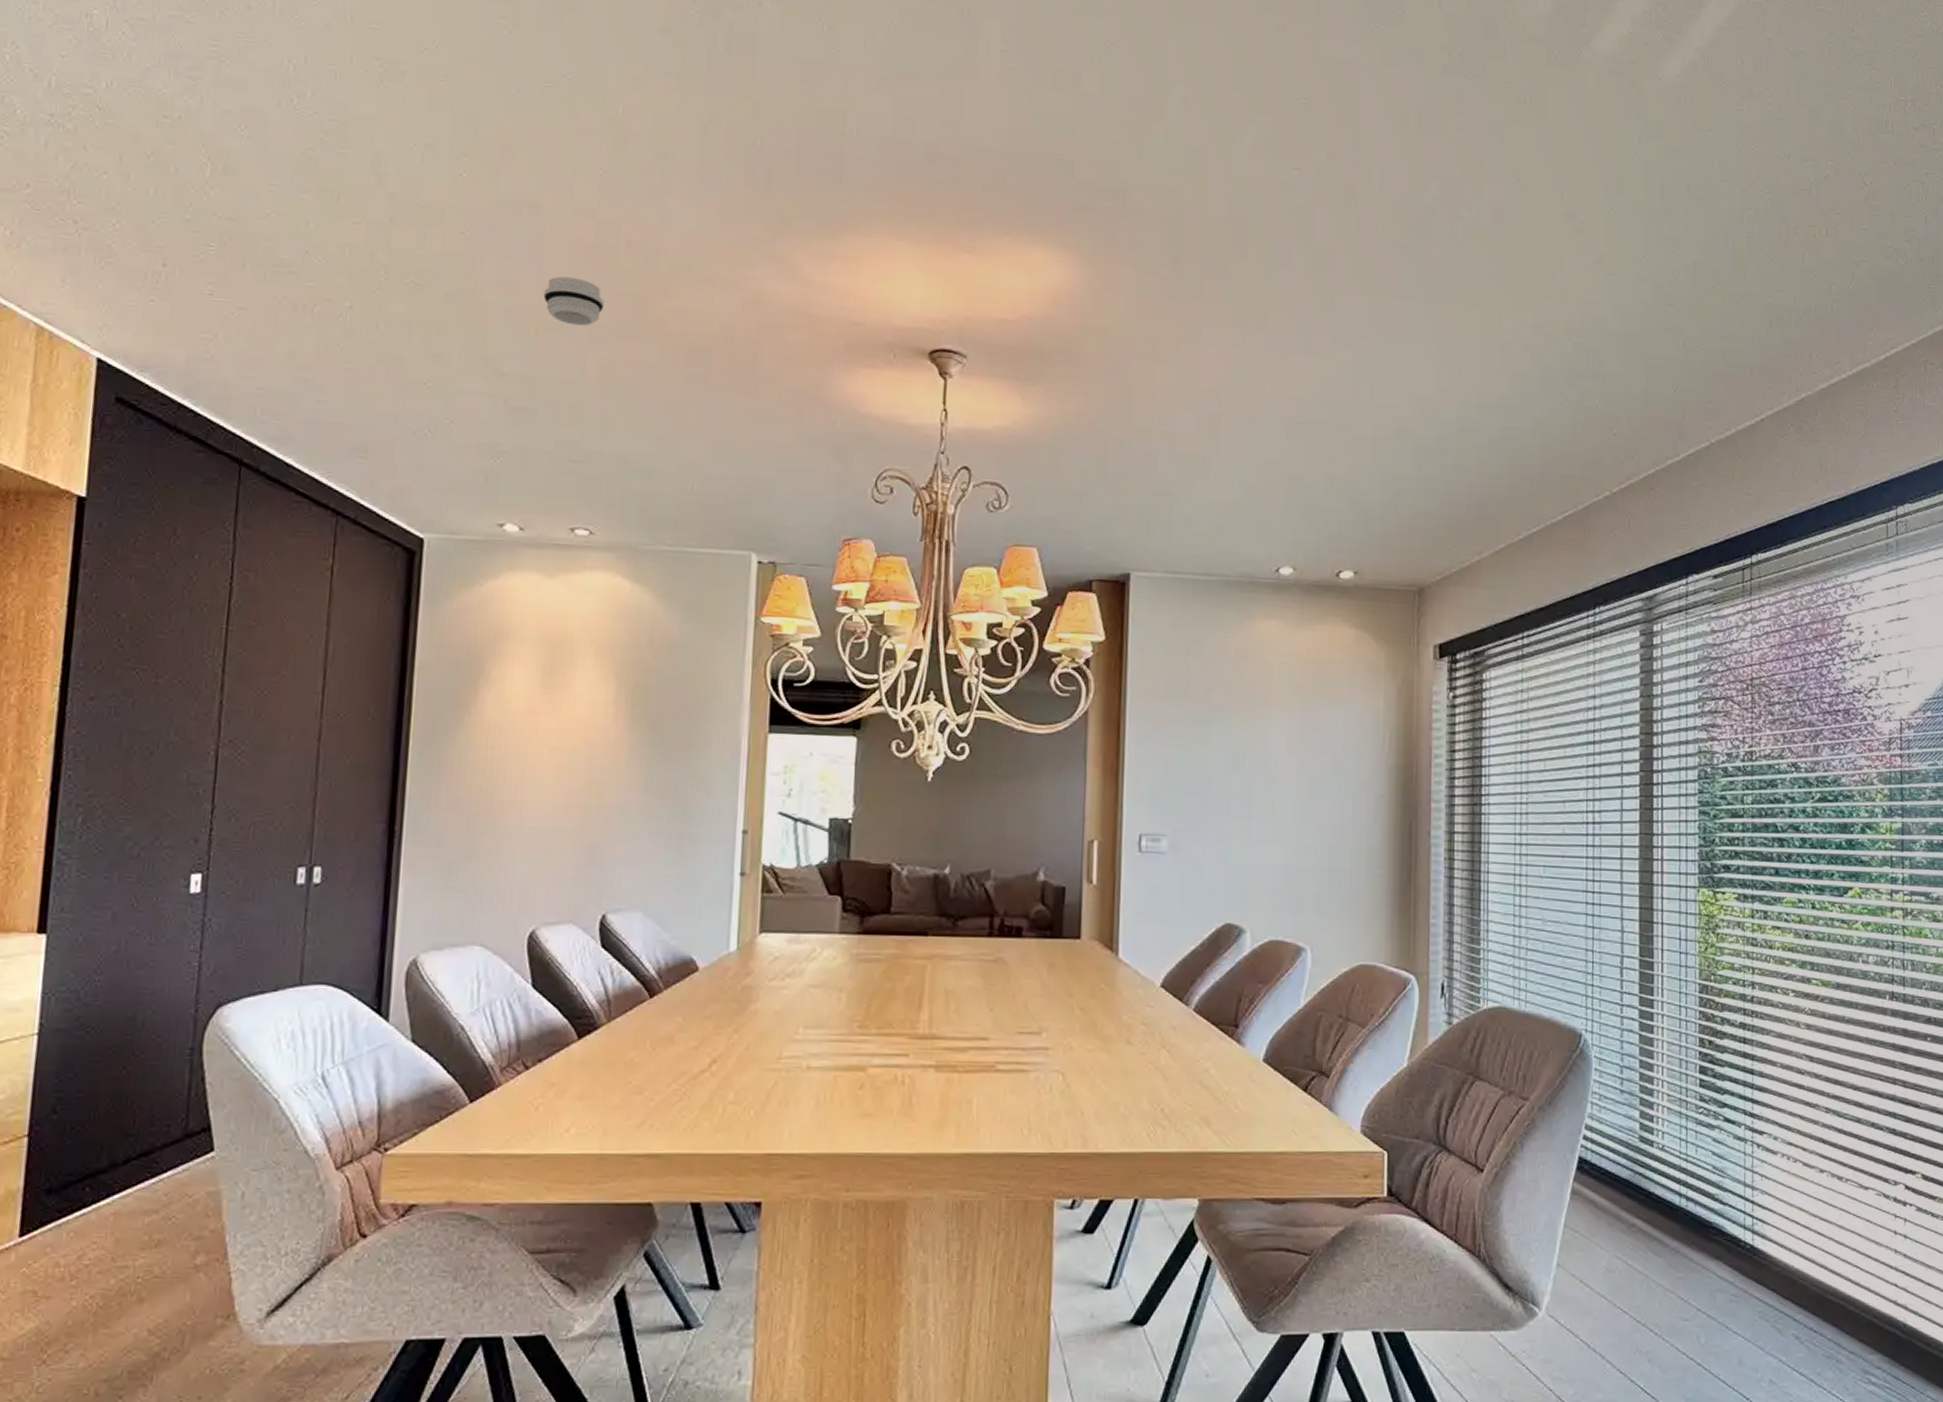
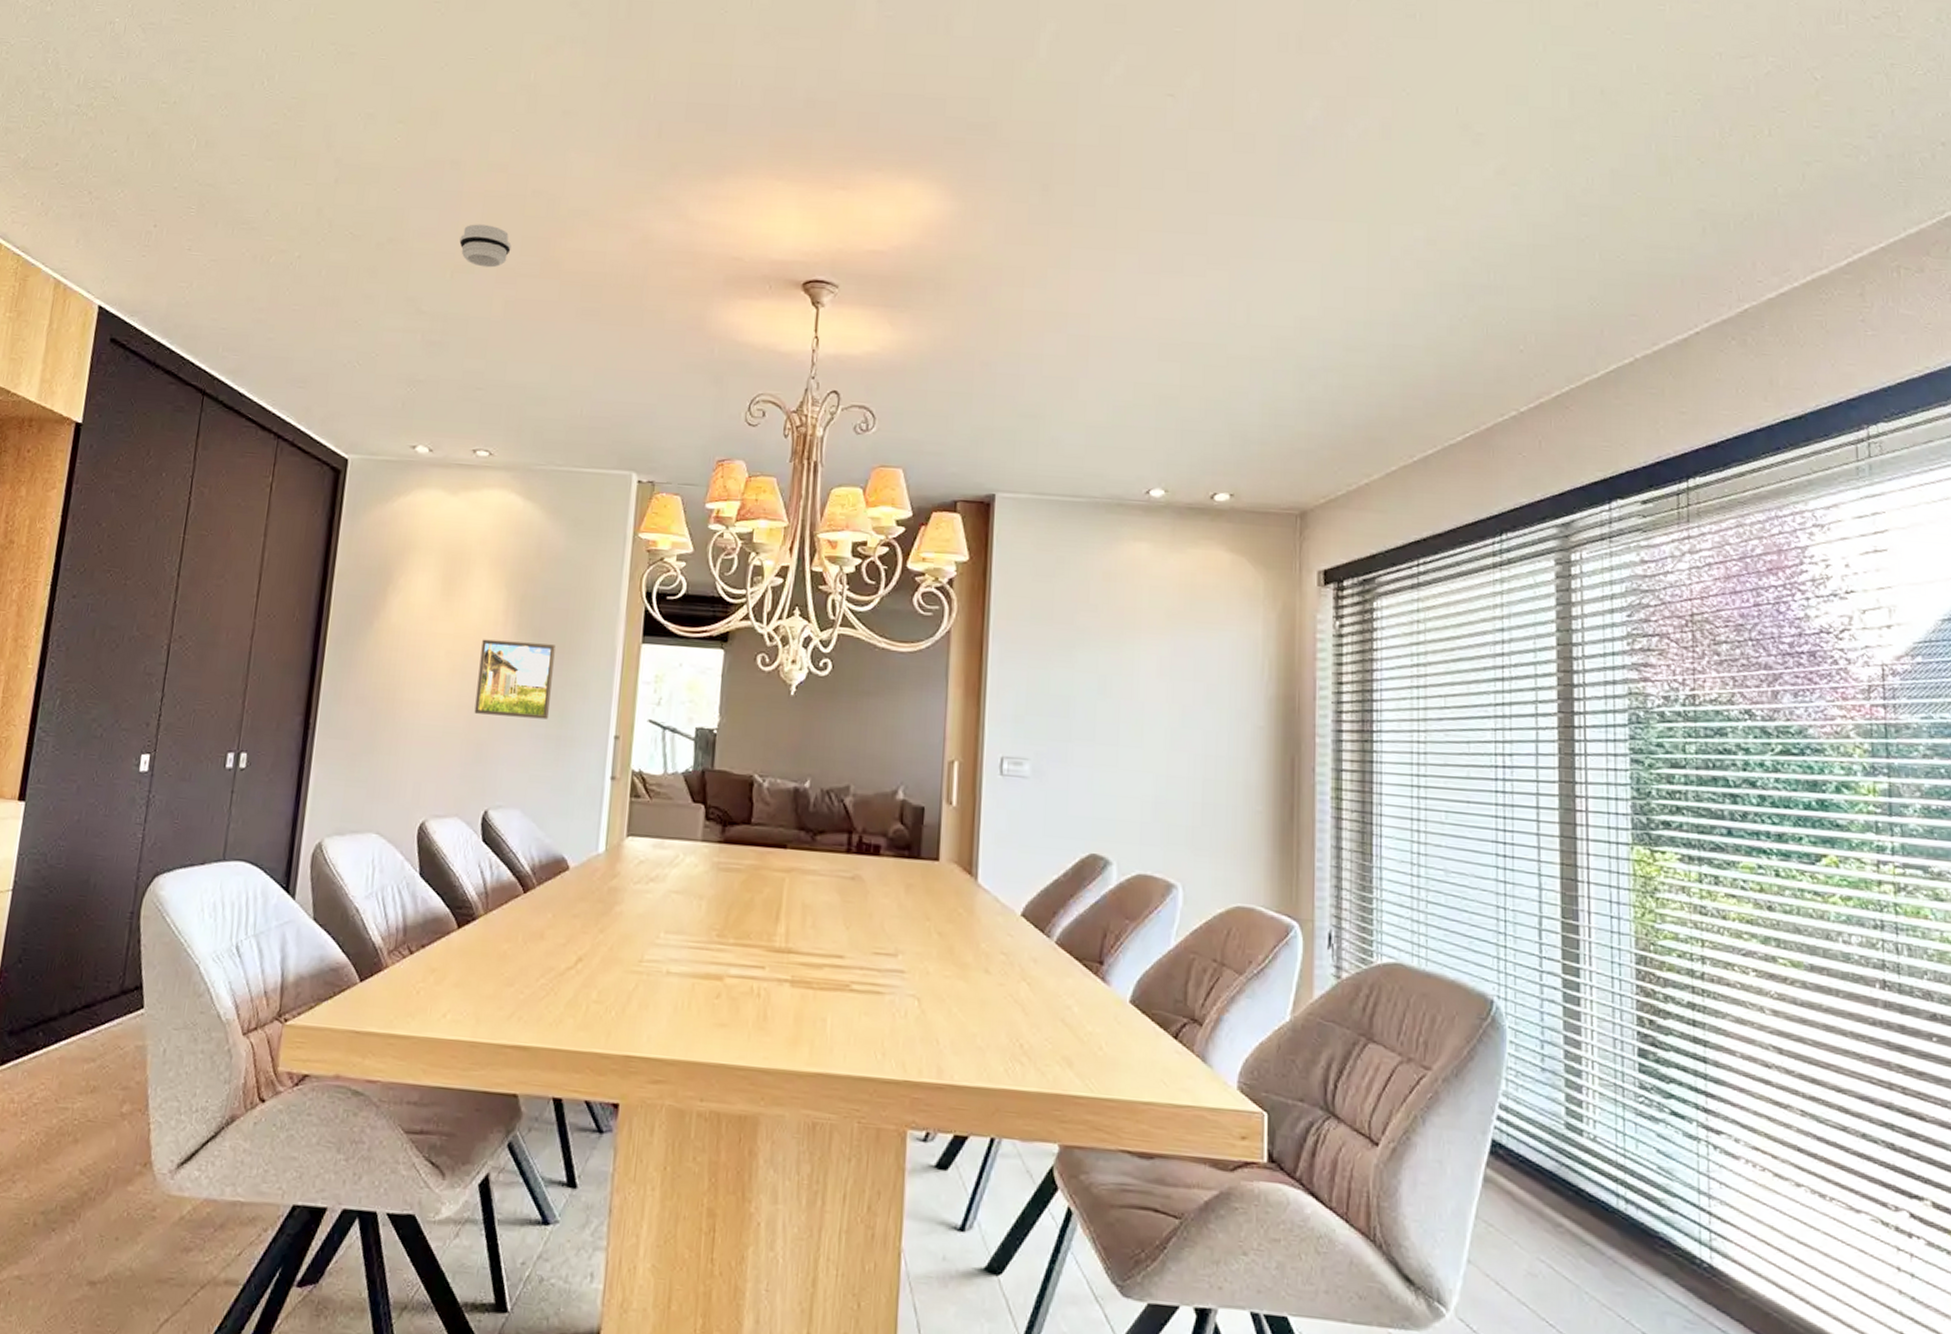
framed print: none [586,733,674,816] -> present [474,639,556,720]

